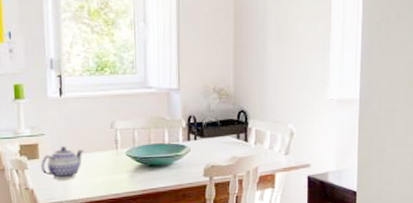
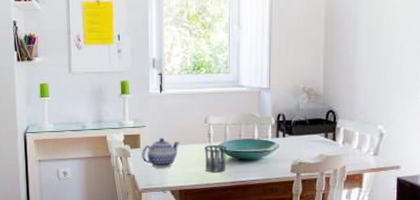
cup: none [111,152,136,181] -> present [204,145,226,173]

